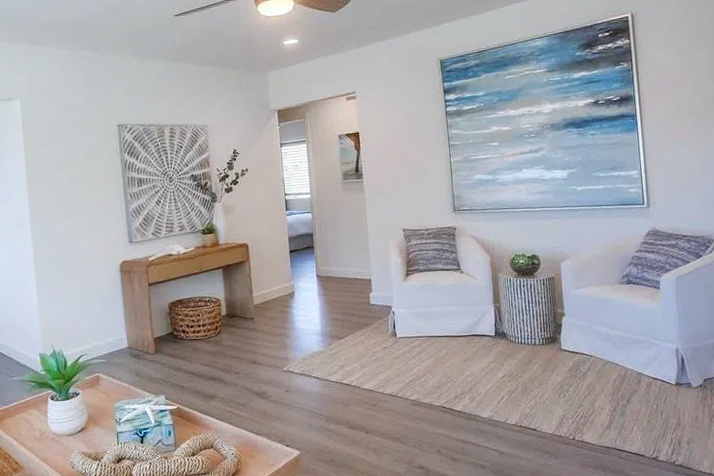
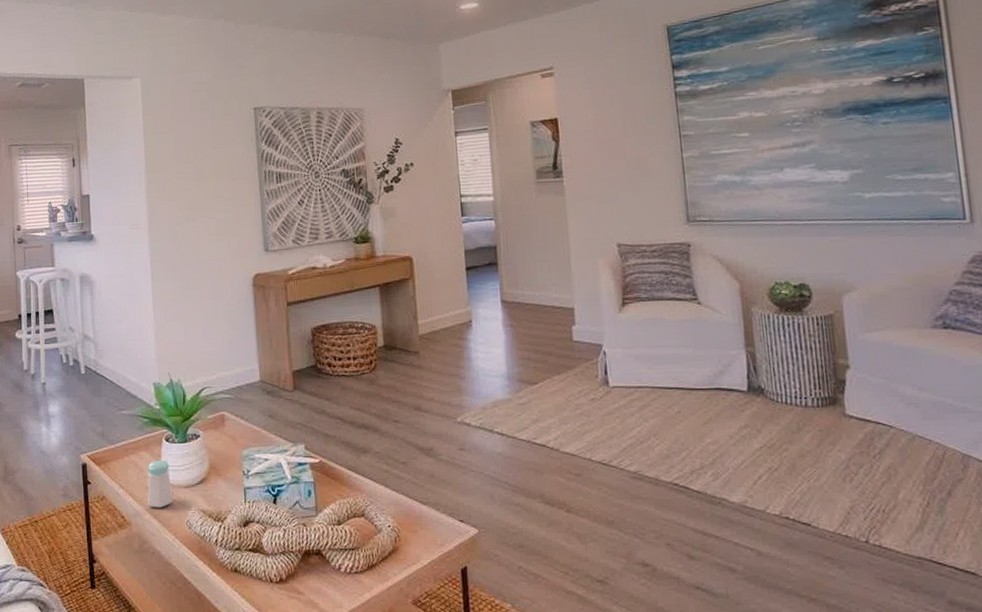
salt shaker: none [36,415,59,454] -> present [147,460,173,508]

